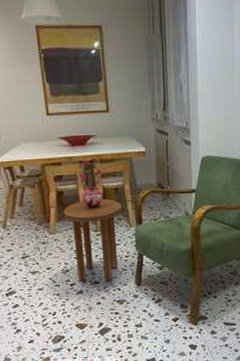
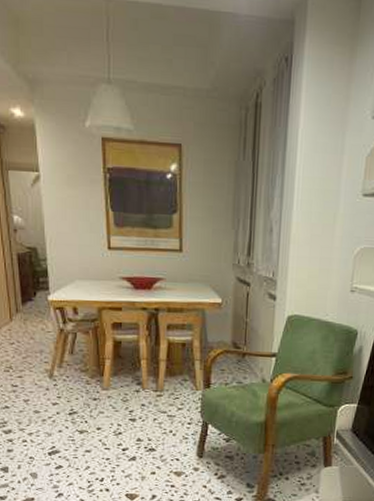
side table: present [63,198,123,282] -> none [120,354,189,450]
potted plant: present [77,158,104,209] -> none [140,304,170,365]

